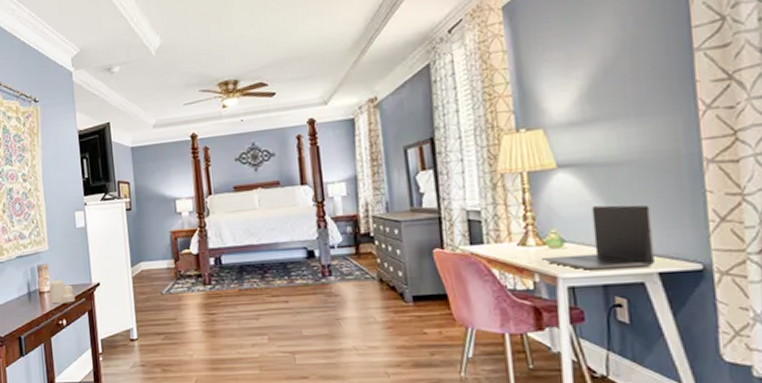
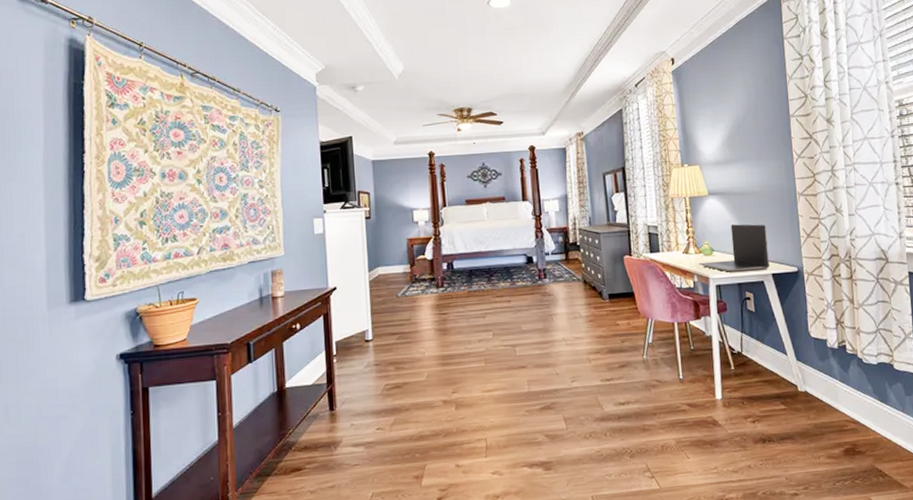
candle: present [50,278,76,304] -> none [284,283,311,309]

